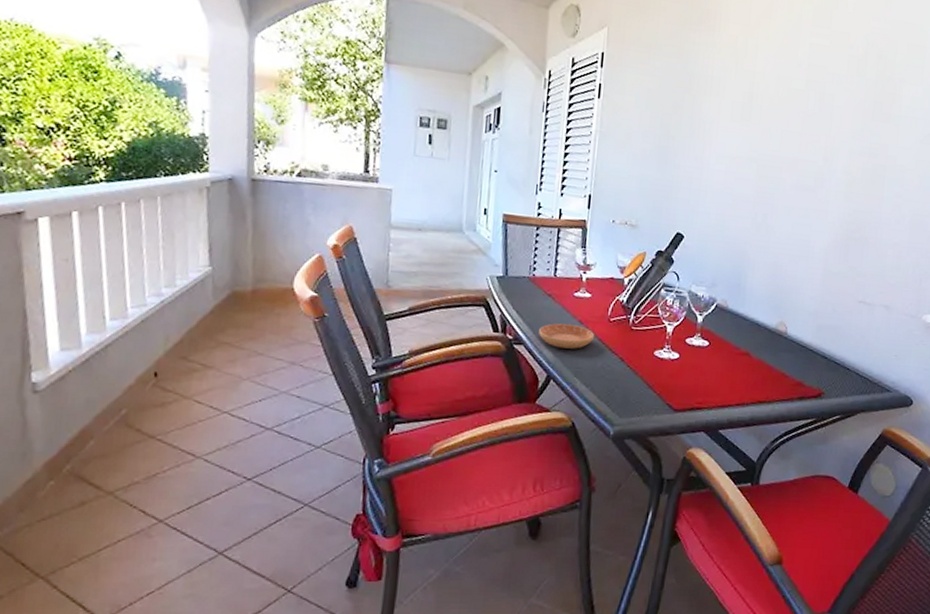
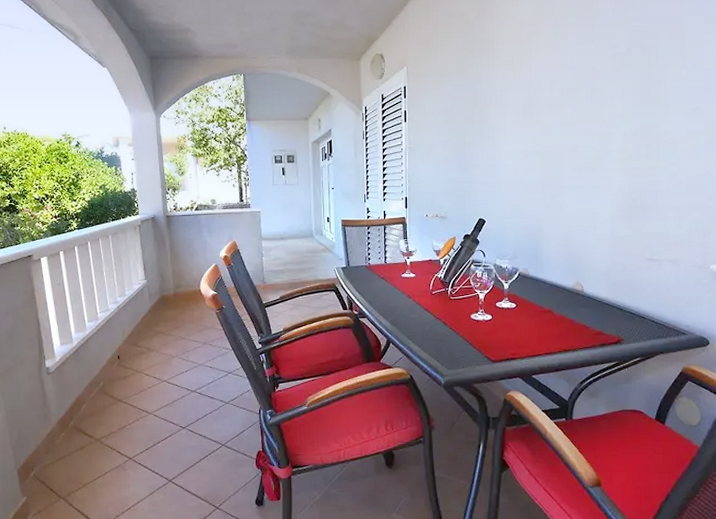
saucer: present [539,323,595,349] -> none [377,299,422,318]

